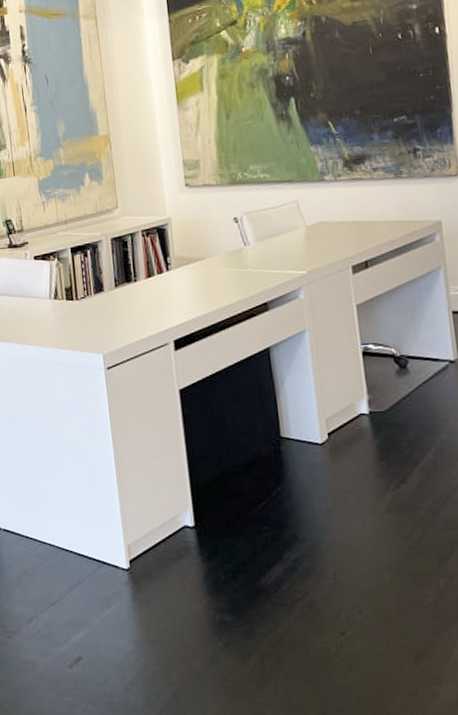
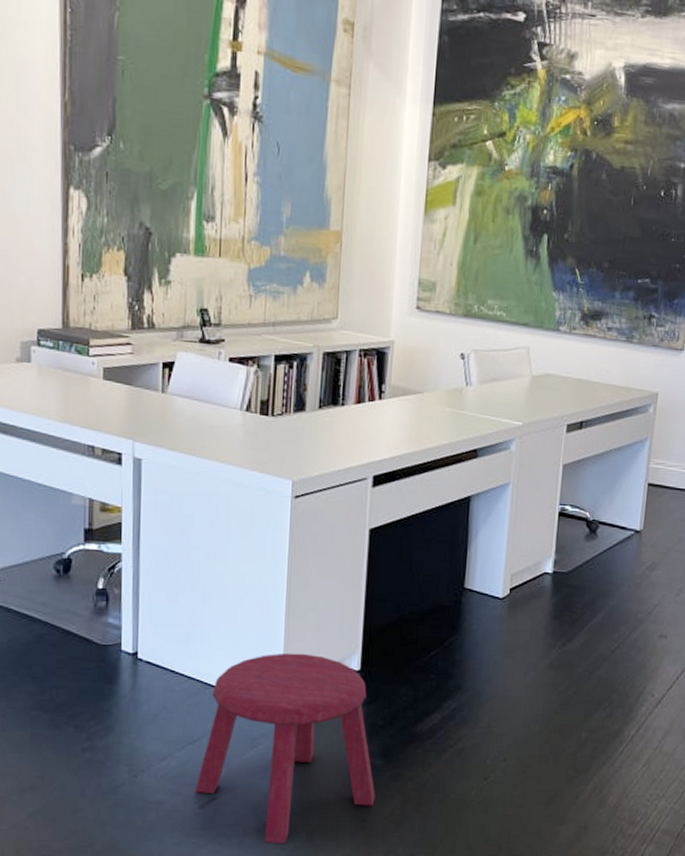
stool: none [62,513,233,704] -> present [194,653,376,843]

